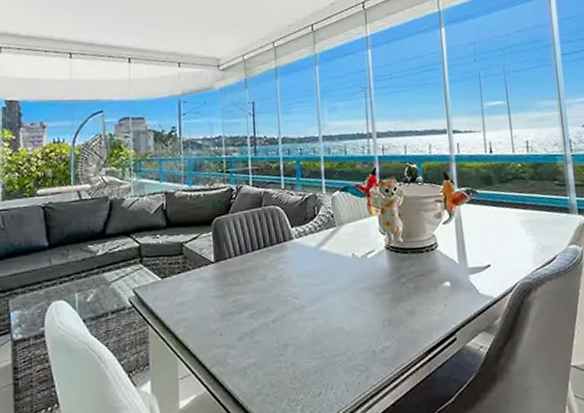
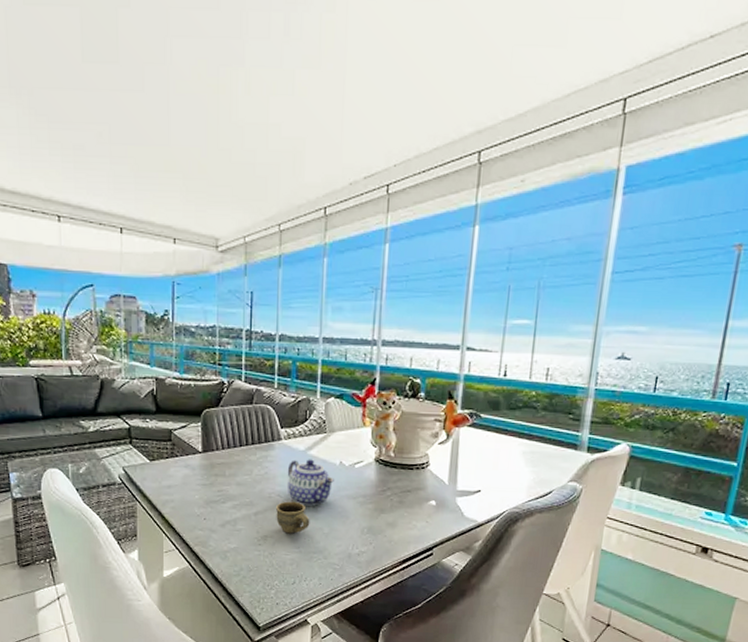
cup: none [294,301,330,338] -> present [276,501,310,534]
teapot: none [301,255,349,305] -> present [287,459,334,506]

